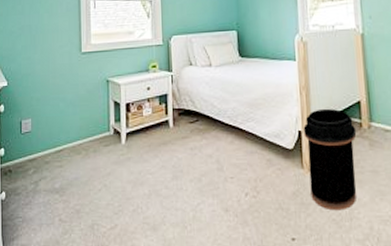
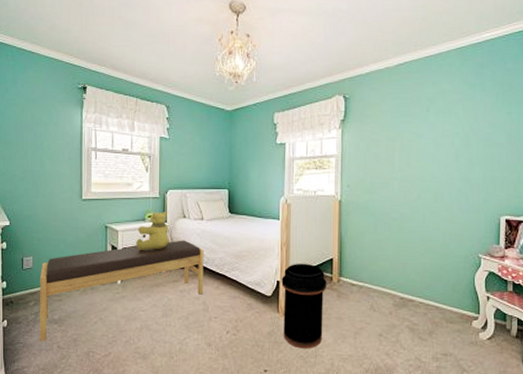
bench: none [40,90,217,215] -> present [40,240,204,342]
teddy bear: none [140,60,176,106] -> present [136,212,169,251]

